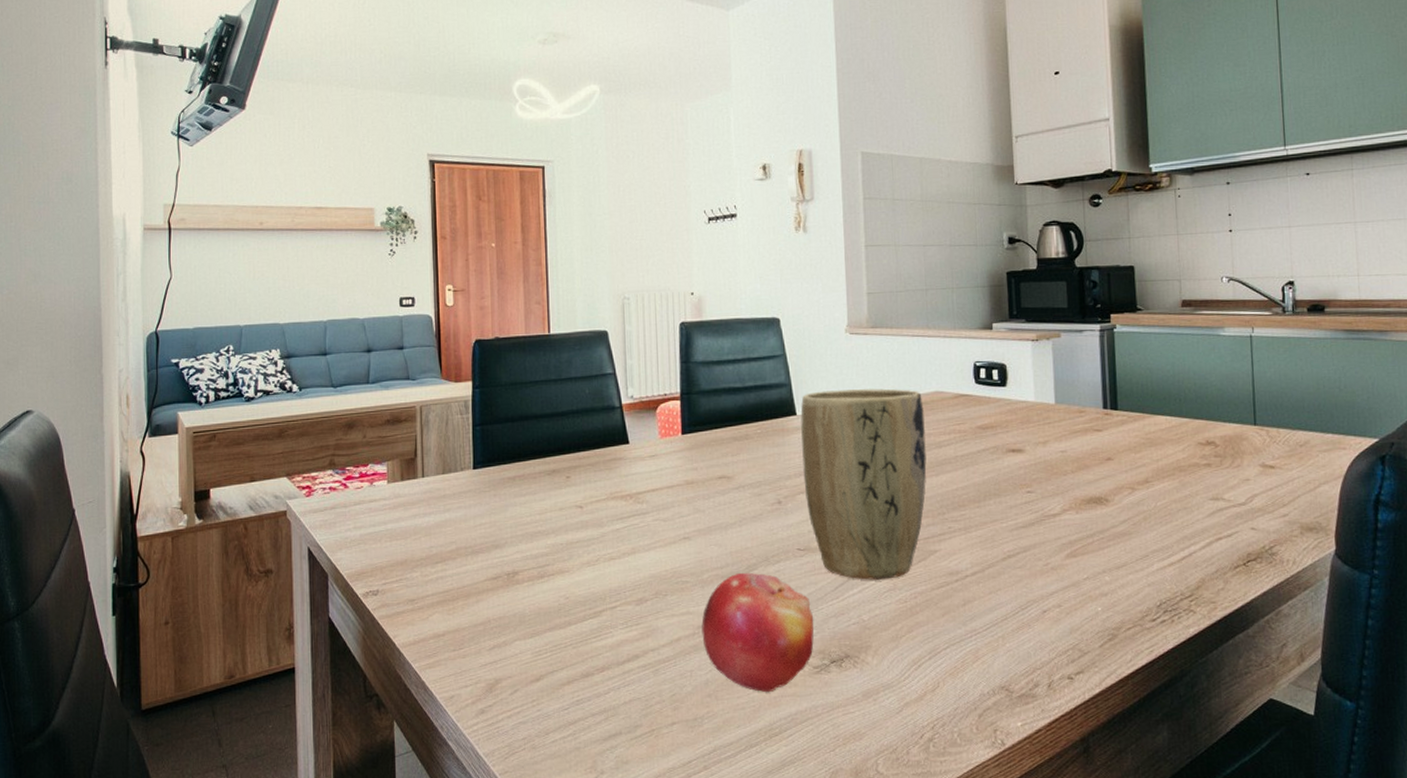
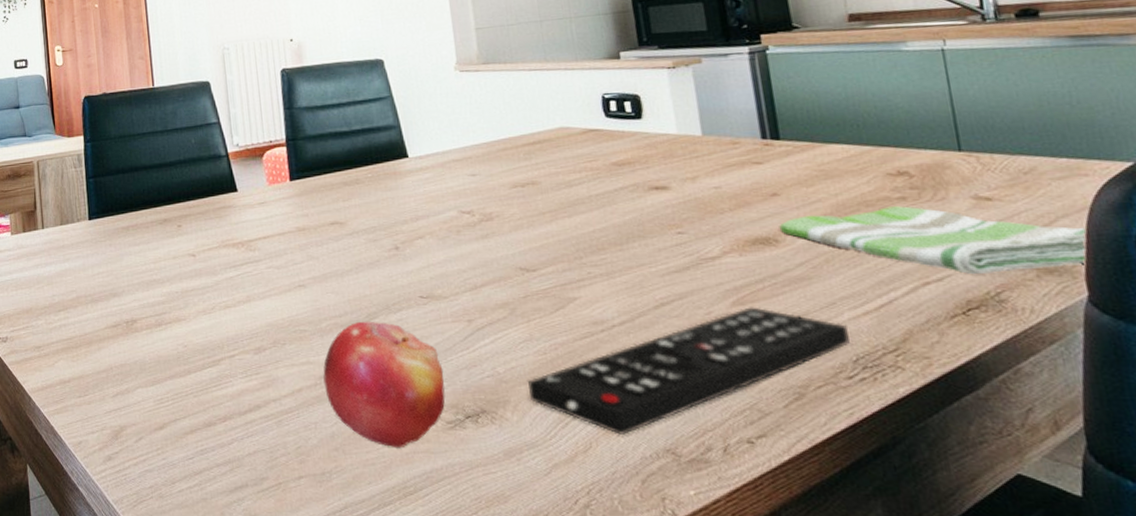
plant pot: present [800,388,927,580] -> none [412,126,558,330]
remote control: none [889,559,1156,675] -> present [528,307,850,435]
dish towel: none [1110,471,1340,531] -> present [779,206,1087,274]

